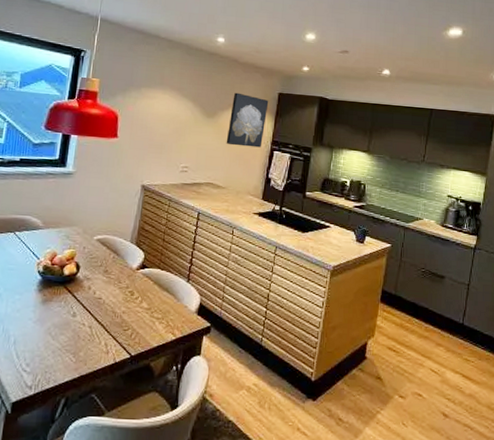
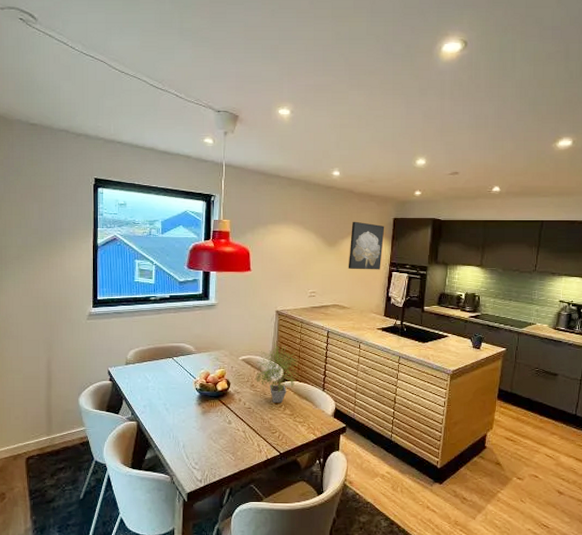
potted plant: none [109,221,164,294] -> present [255,342,300,403]

